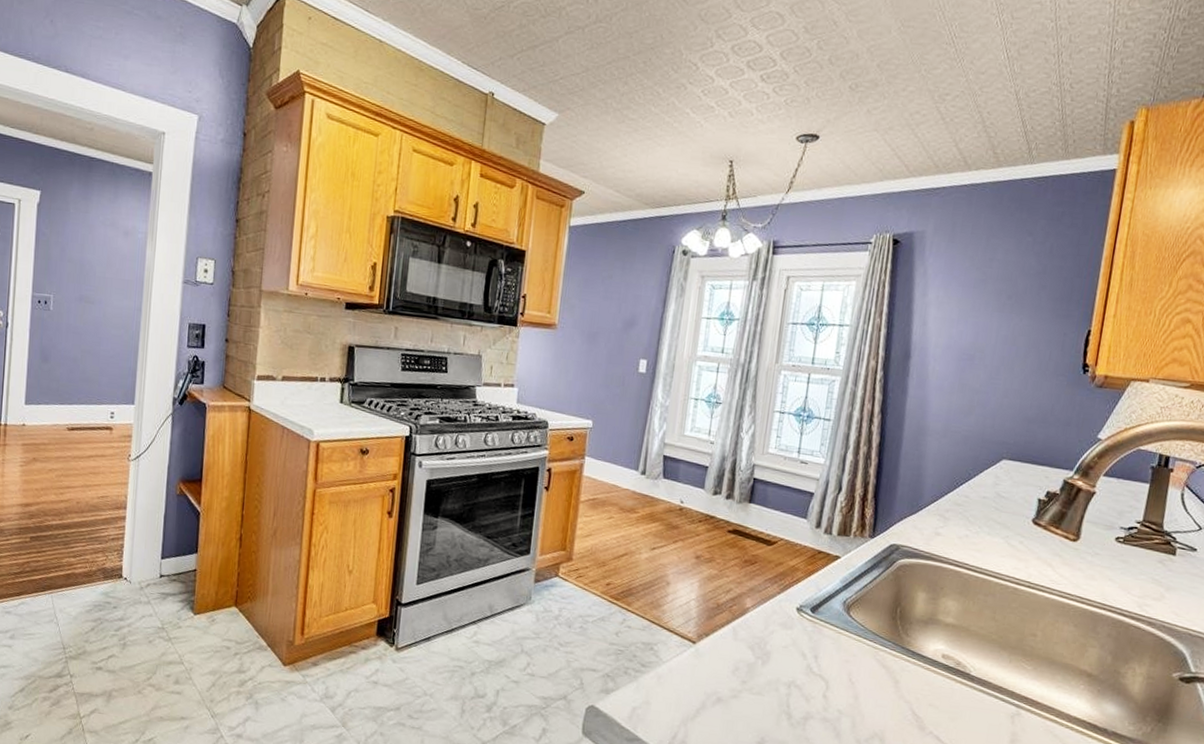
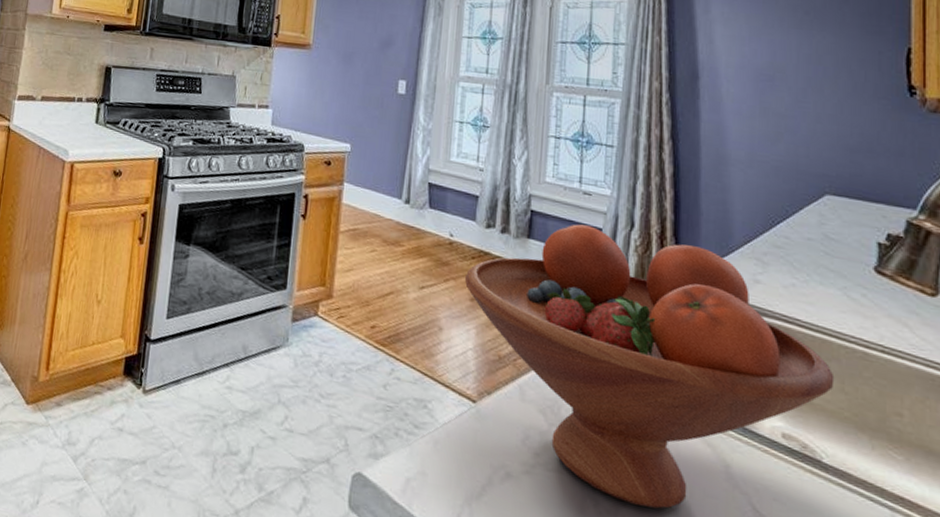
fruit bowl: none [691,489,989,718] -> present [464,224,835,509]

